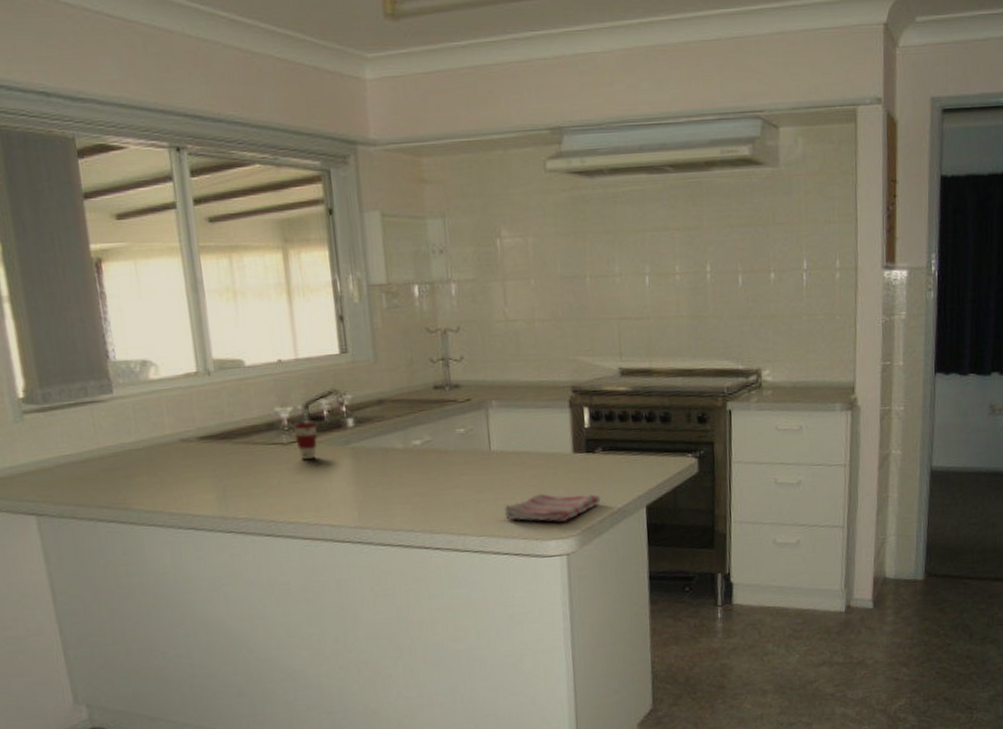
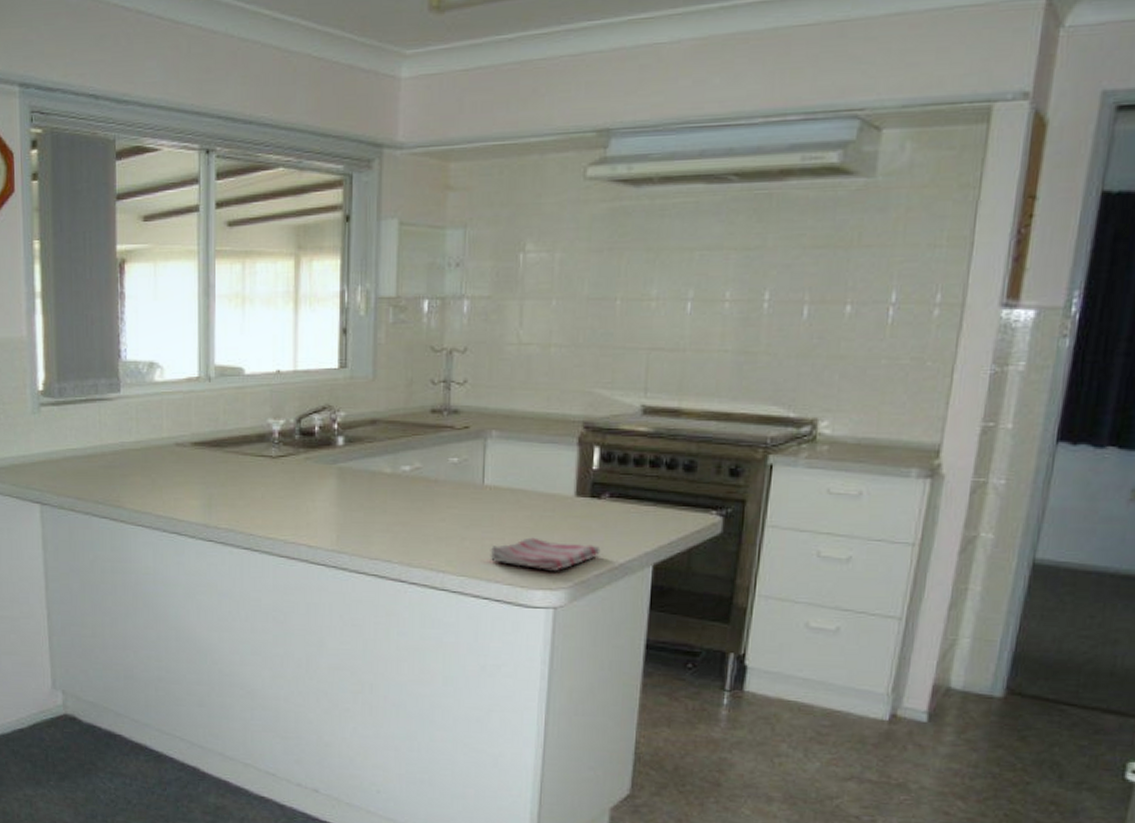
coffee cup: present [294,421,317,459] -> none [284,437,307,475]

